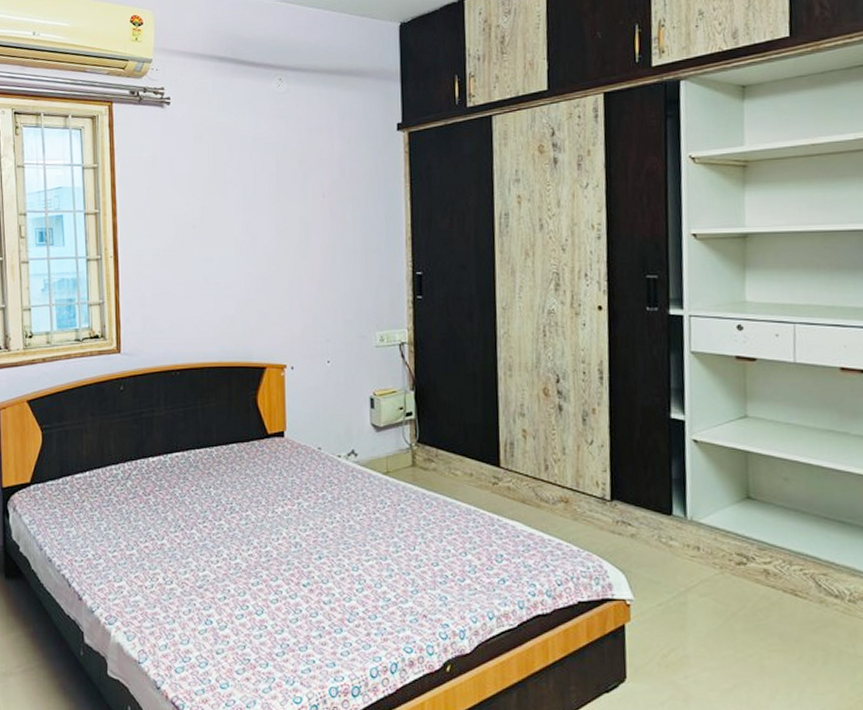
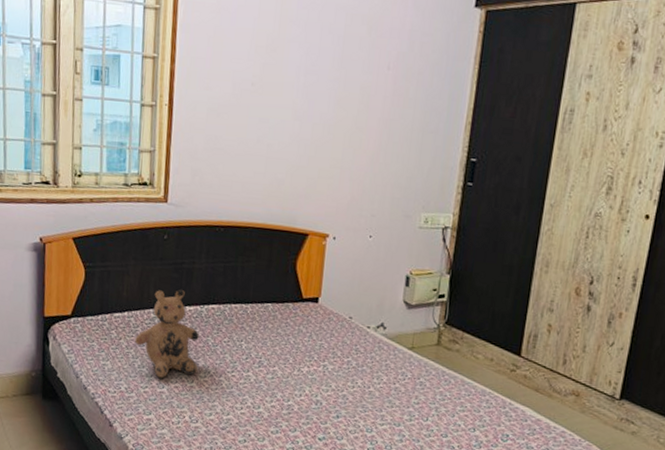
teddy bear: none [99,440,167,539] -> present [135,289,199,378]

